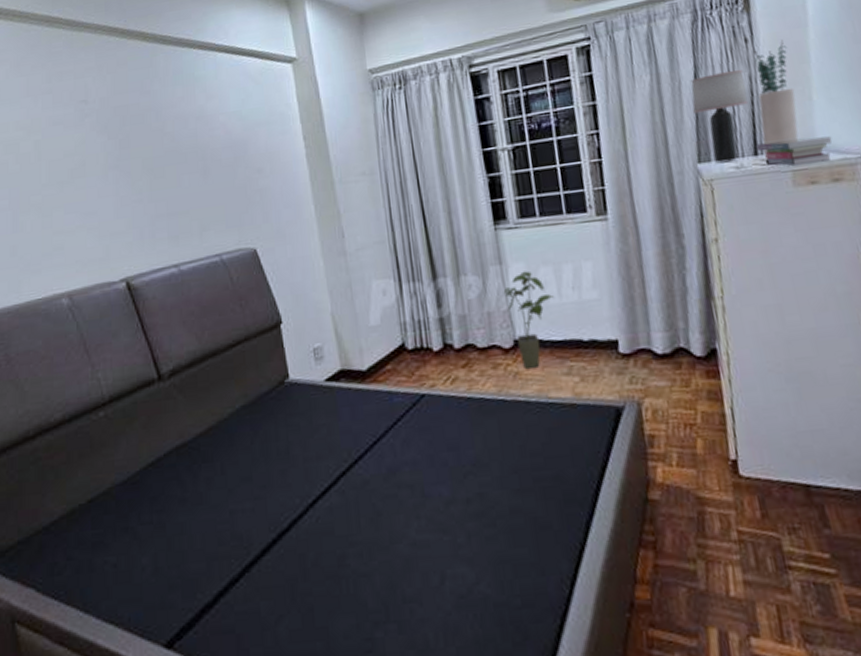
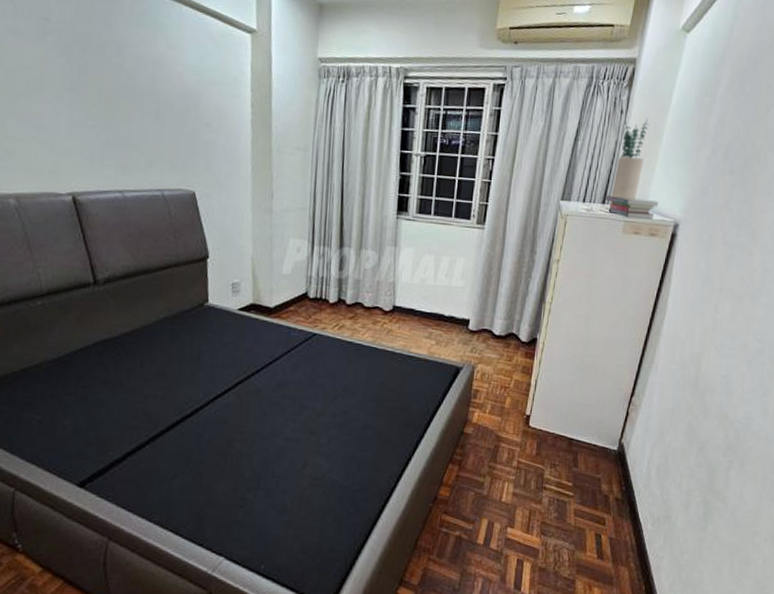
house plant: present [503,271,554,369] -> none [393,255,430,329]
table lamp: present [690,70,749,163] -> none [568,132,613,205]

